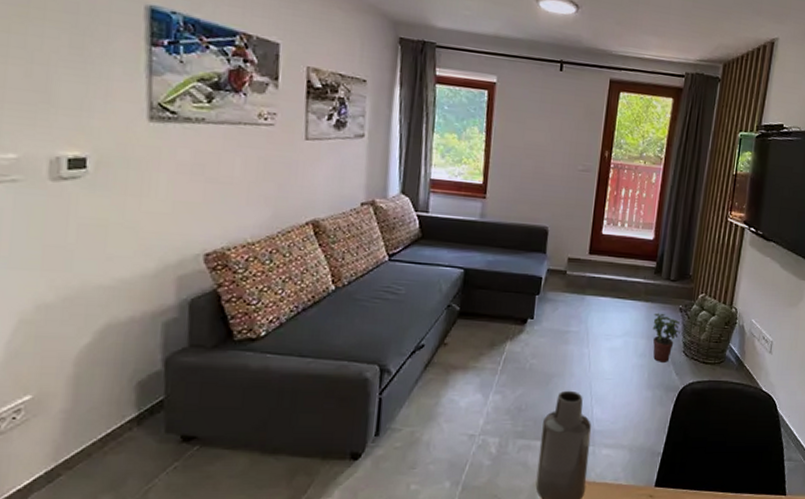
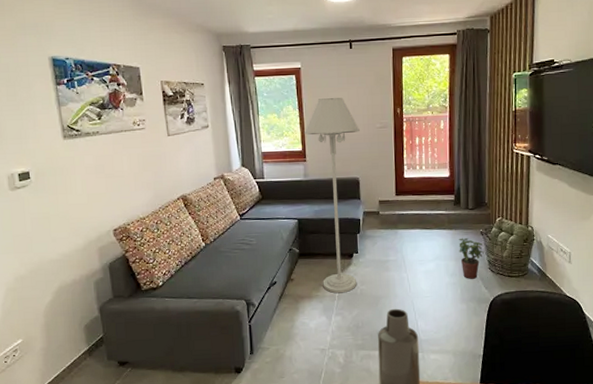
floor lamp: none [483,124,558,367] -> present [304,98,360,294]

